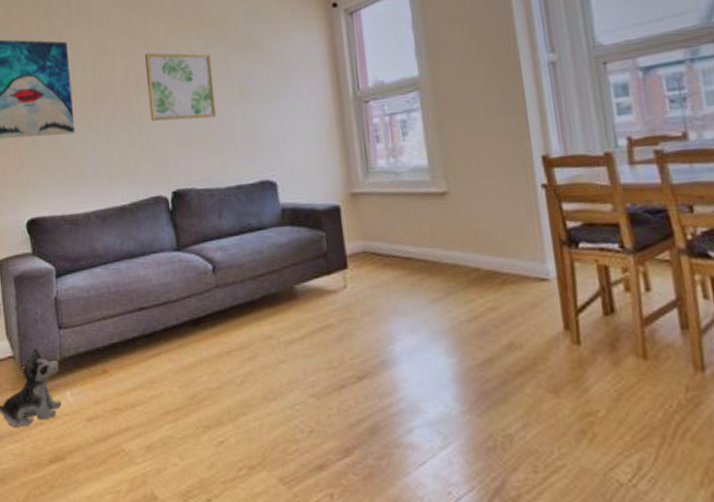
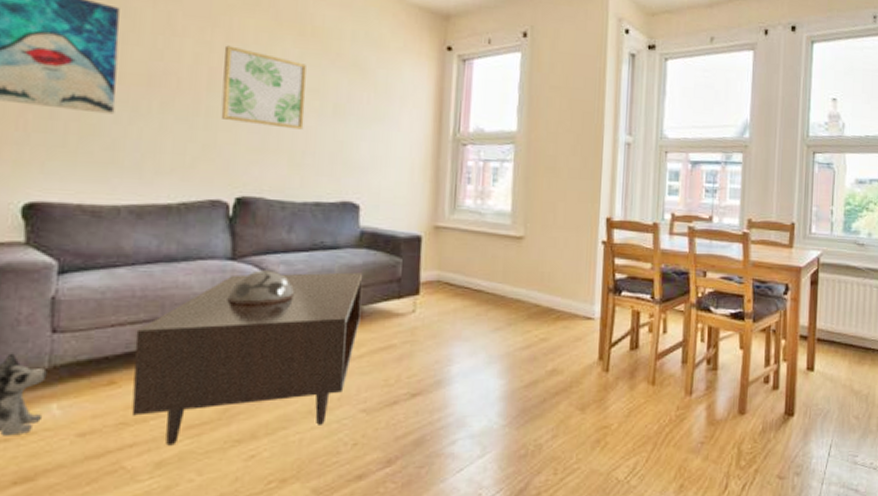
coffee table: none [115,251,296,430] -> present [131,272,363,446]
decorative bowl: none [179,257,233,293] -> present [227,270,294,304]

